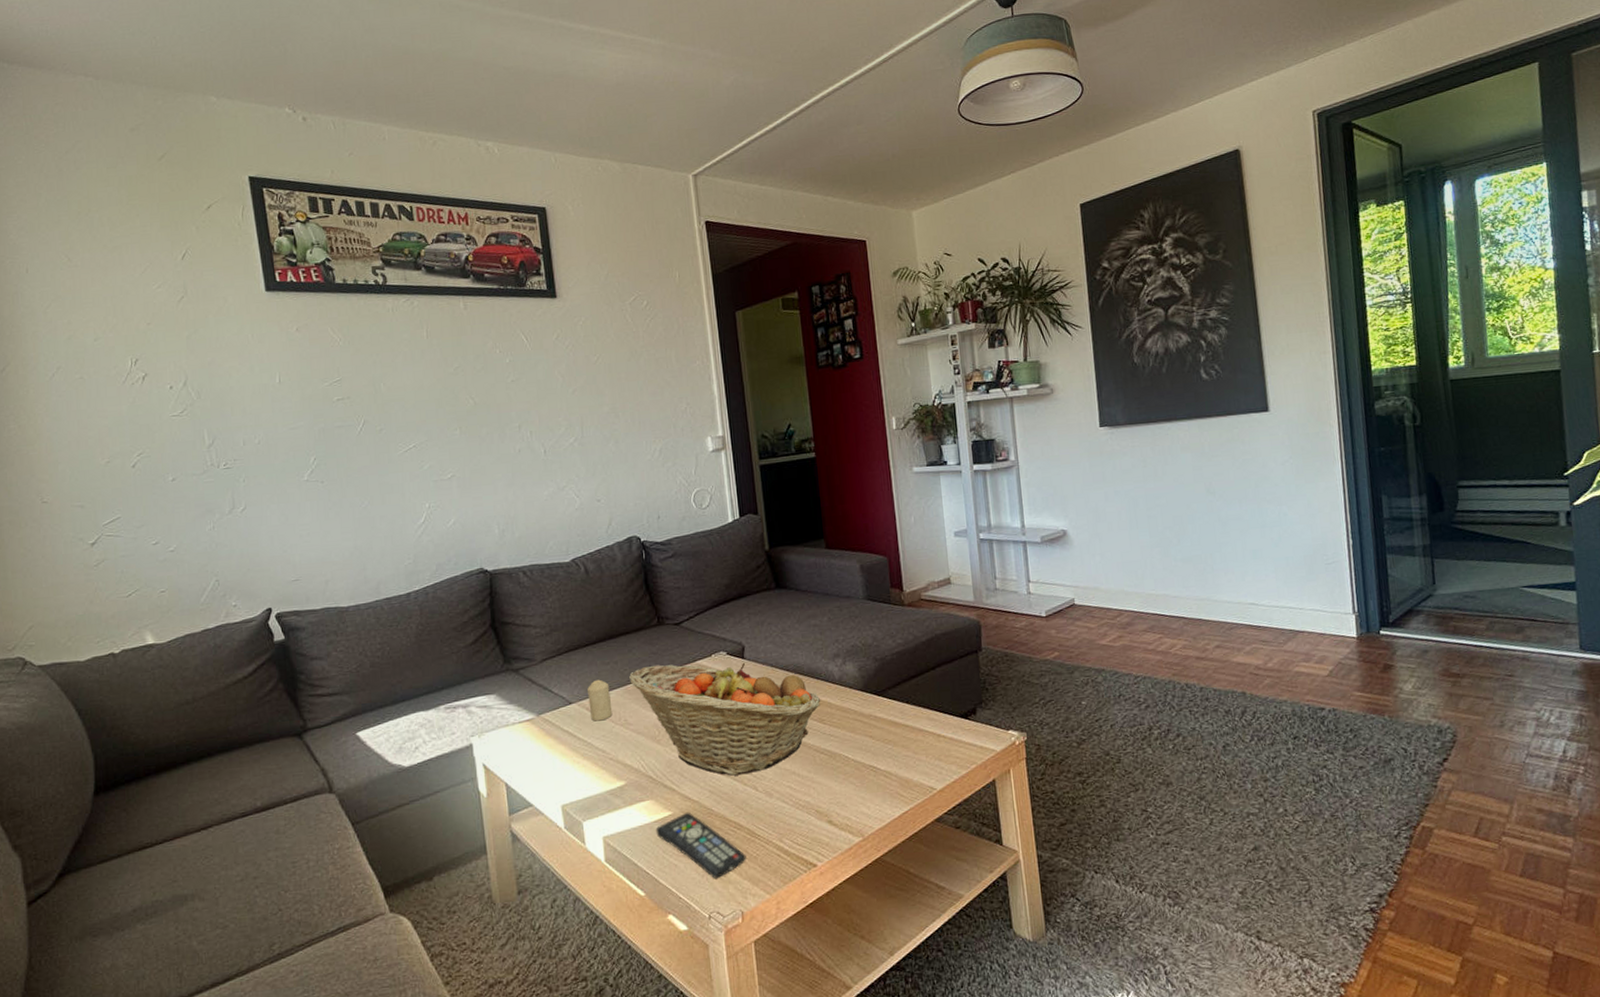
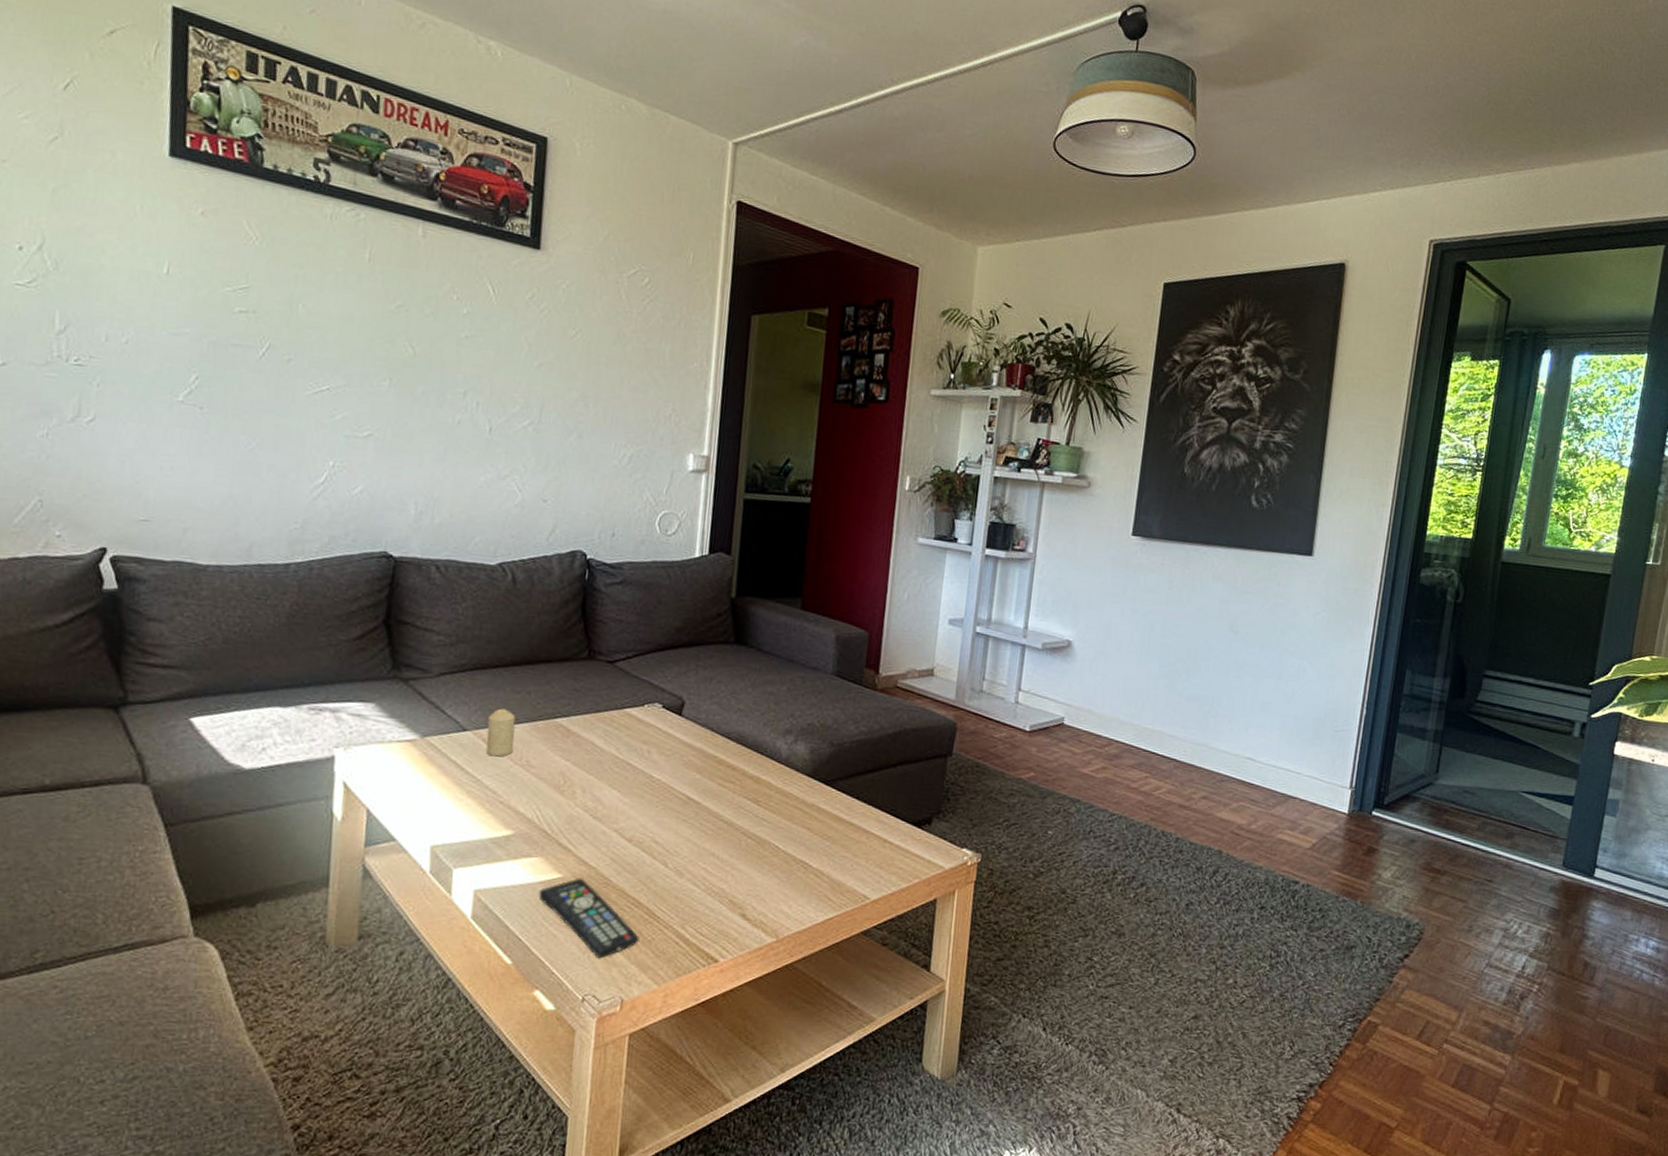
fruit basket: present [629,662,821,776] -> none [541,704,761,847]

